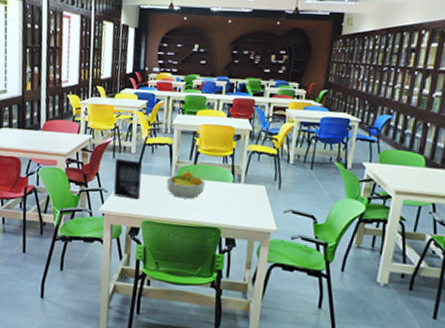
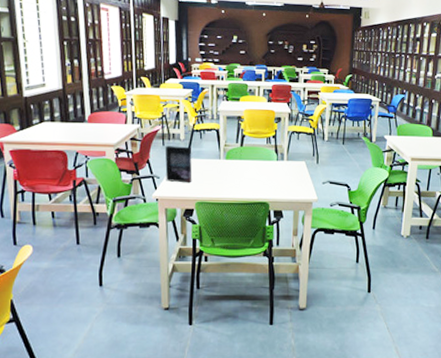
fruit bowl: present [166,171,206,199] -> none [215,153,252,179]

